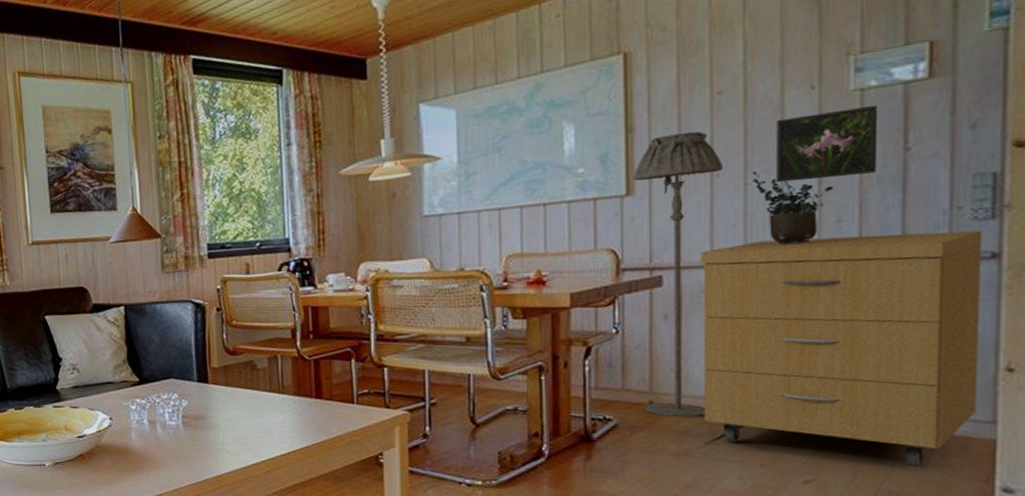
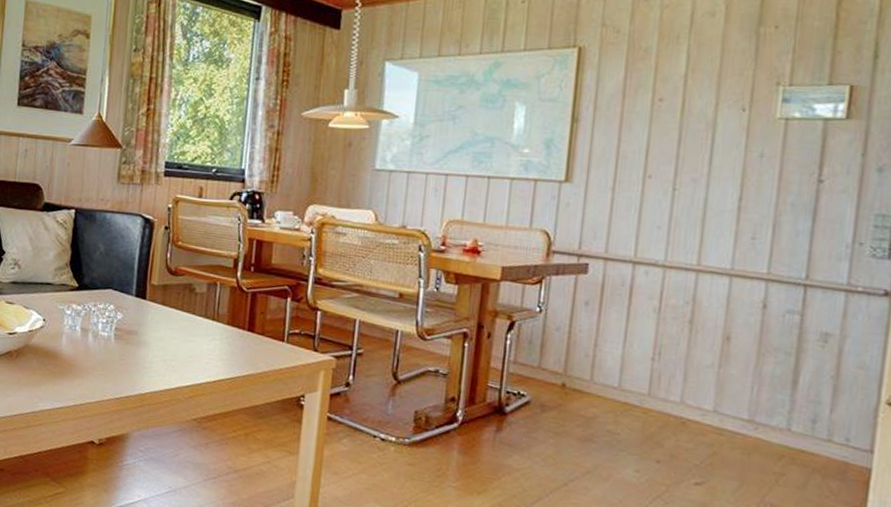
floor lamp: present [633,131,724,419] -> none [557,130,656,407]
storage cabinet: present [701,230,983,467] -> none [610,245,879,484]
potted plant: present [753,170,833,245] -> none [680,178,752,254]
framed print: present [776,105,878,183] -> none [701,134,800,198]

